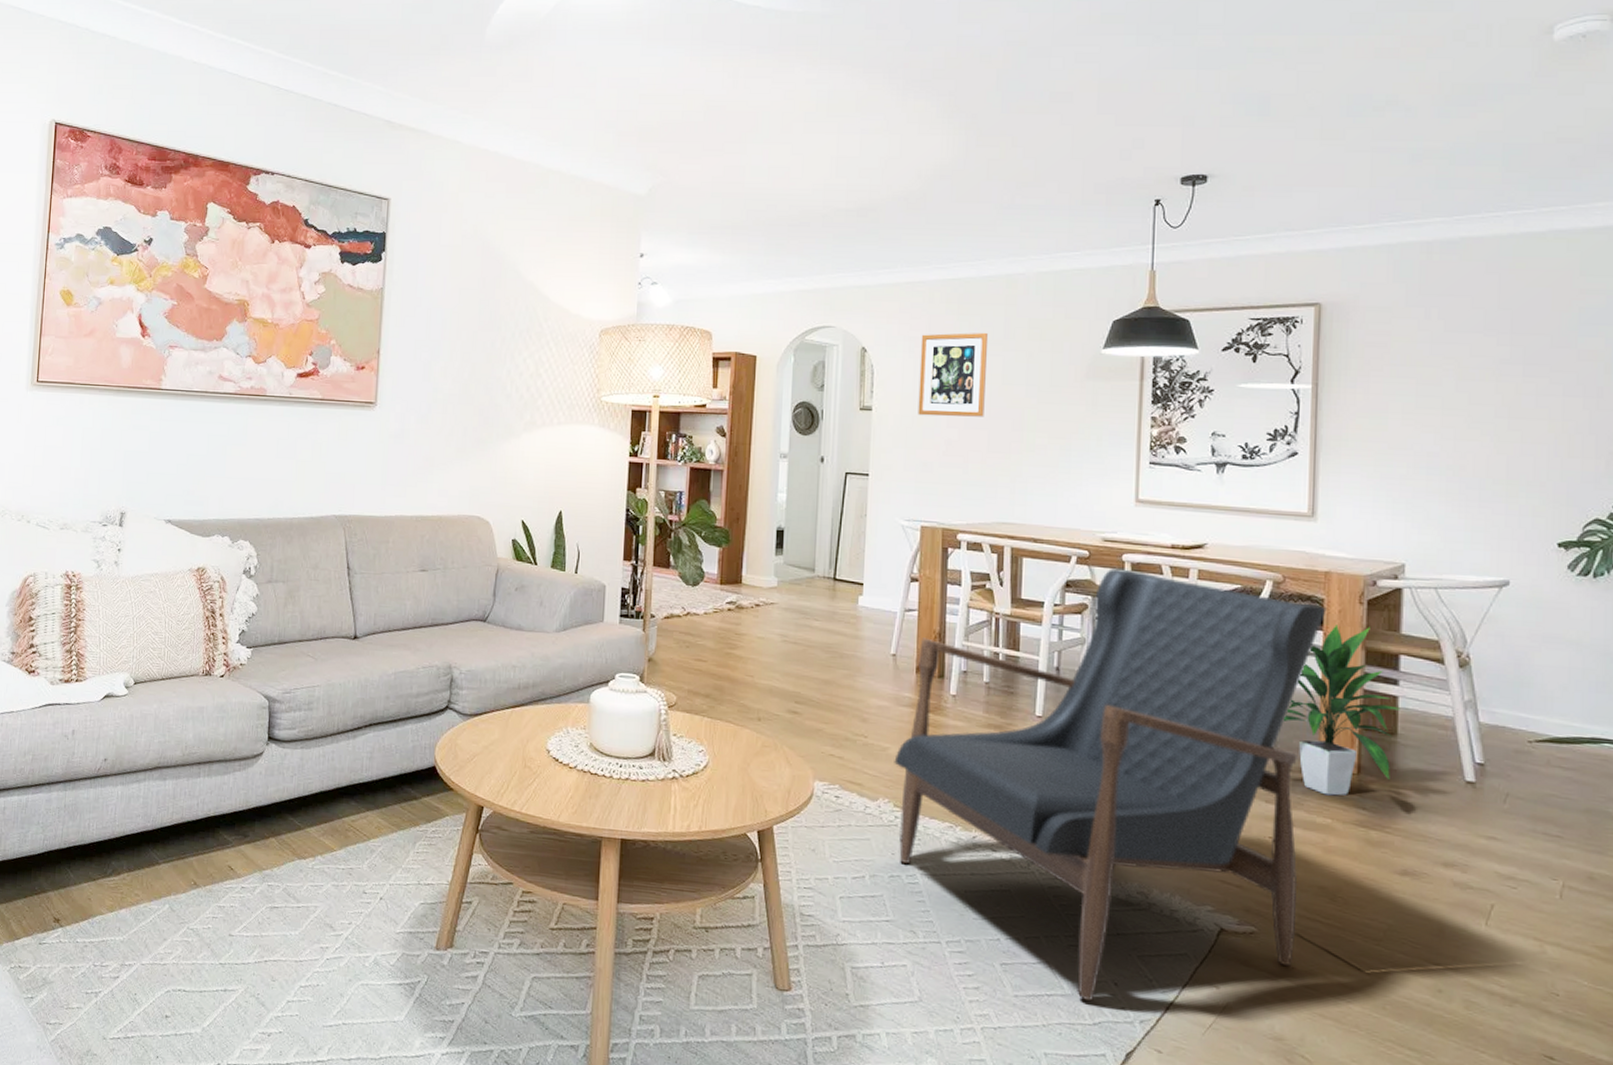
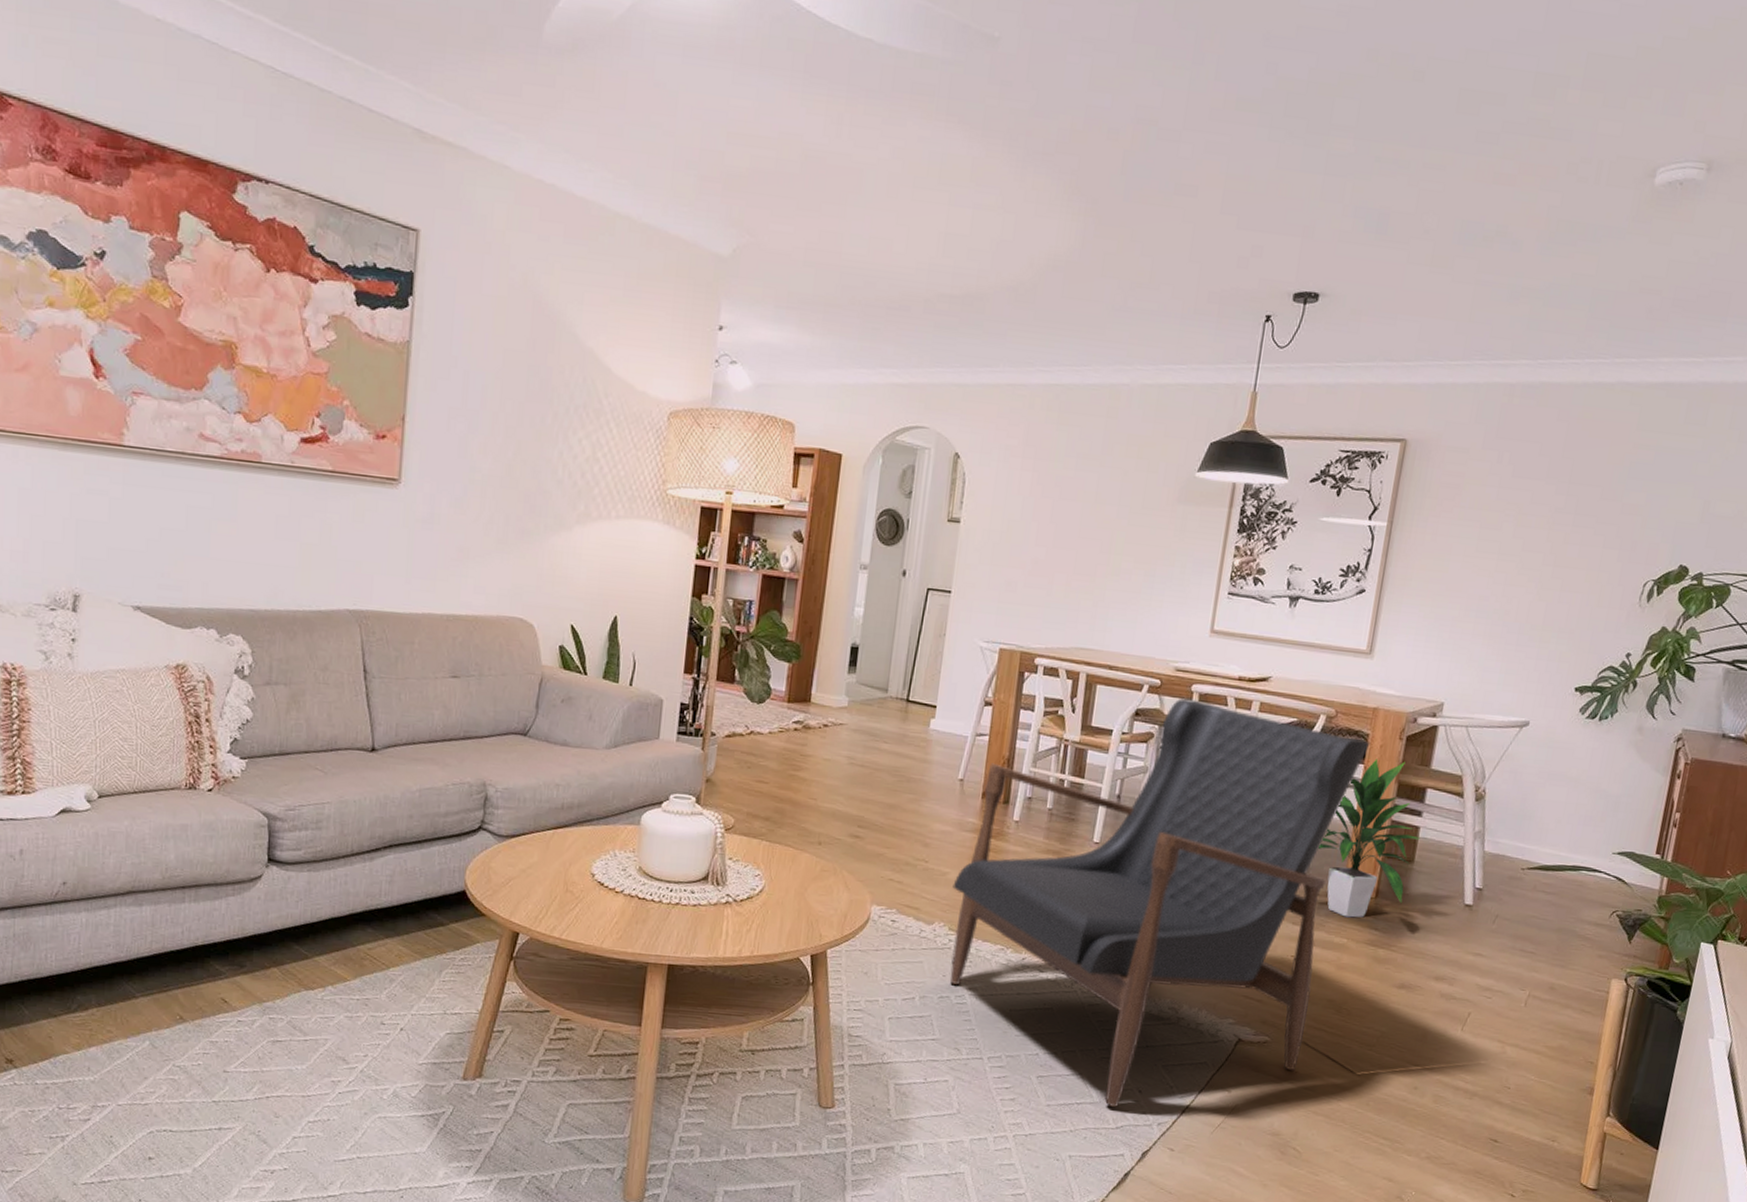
wall art: present [918,332,989,417] -> none [1007,443,1087,537]

